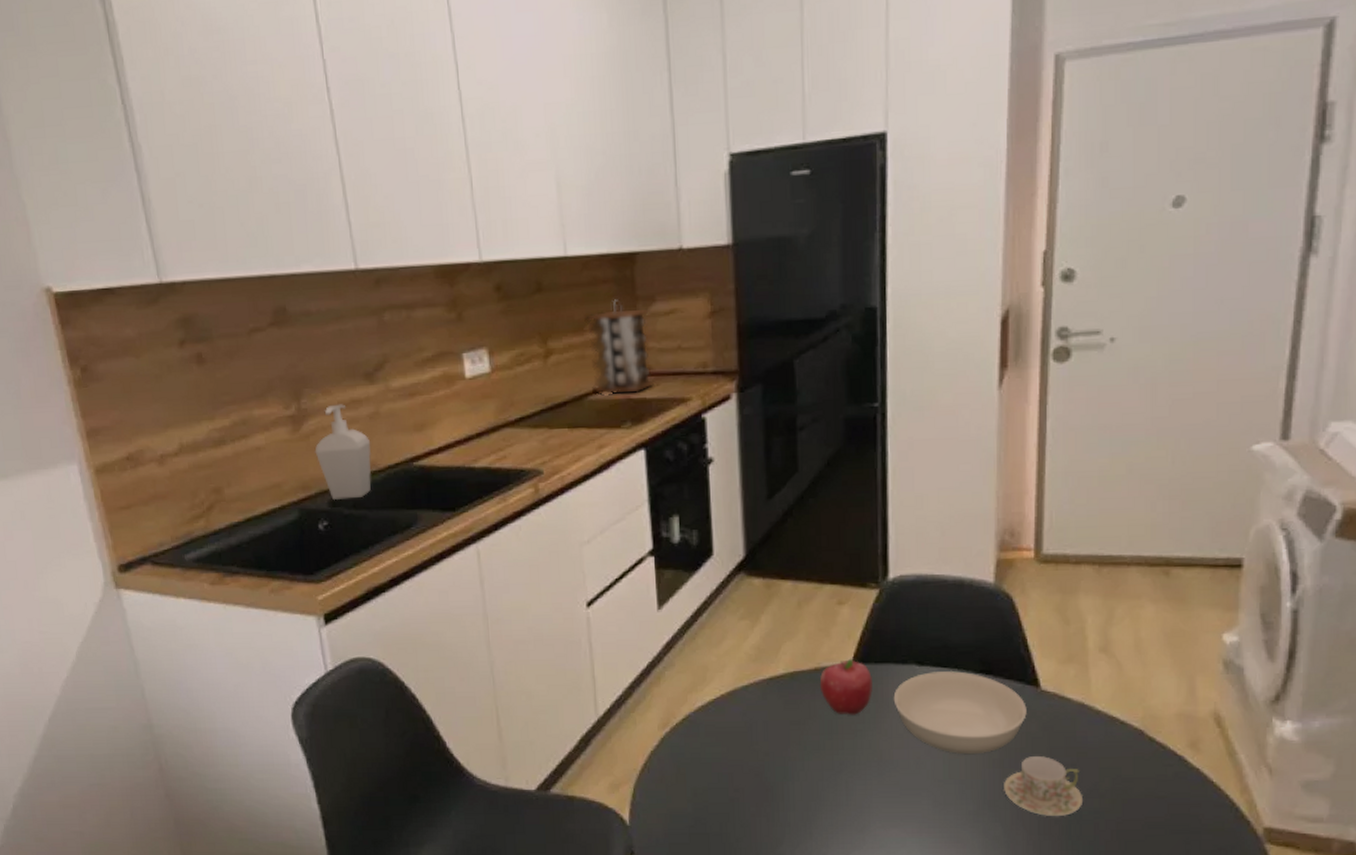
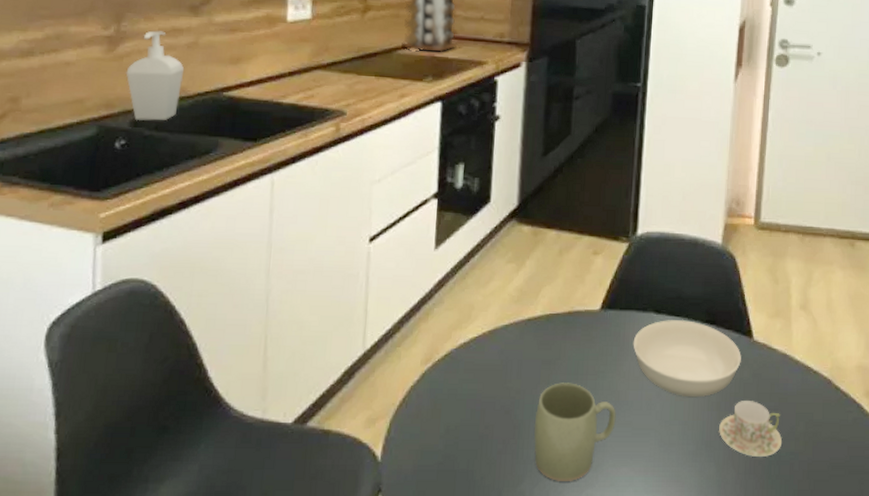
mug: none [787,743,880,843] -> present [533,382,616,481]
fruit: present [819,658,873,715] -> none [571,304,617,357]

